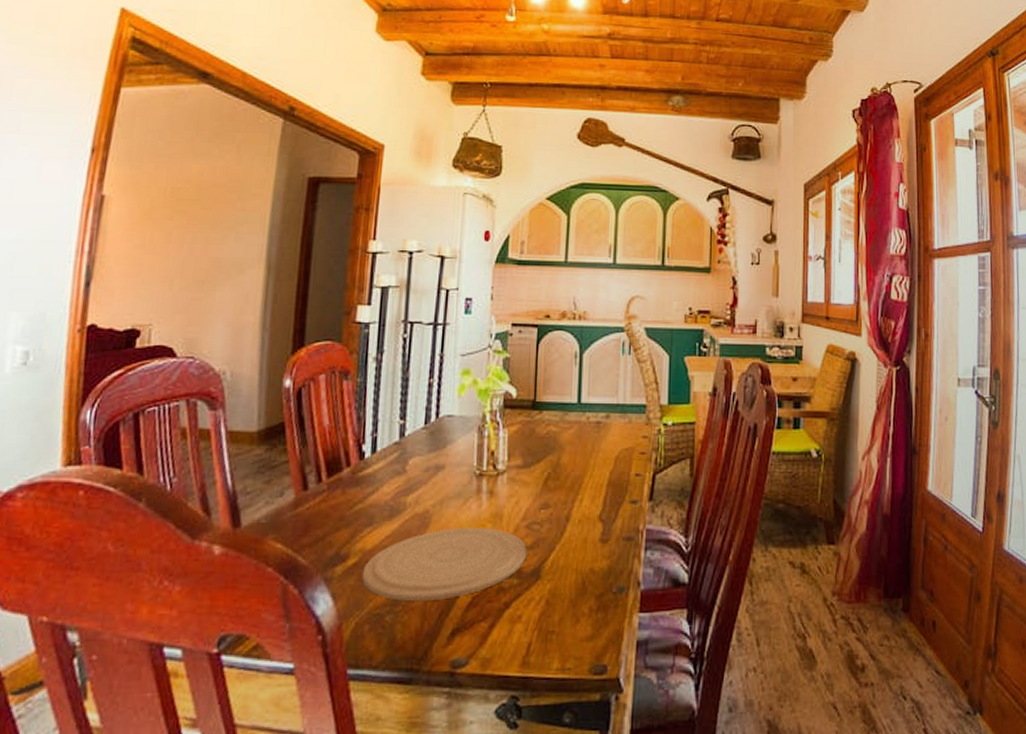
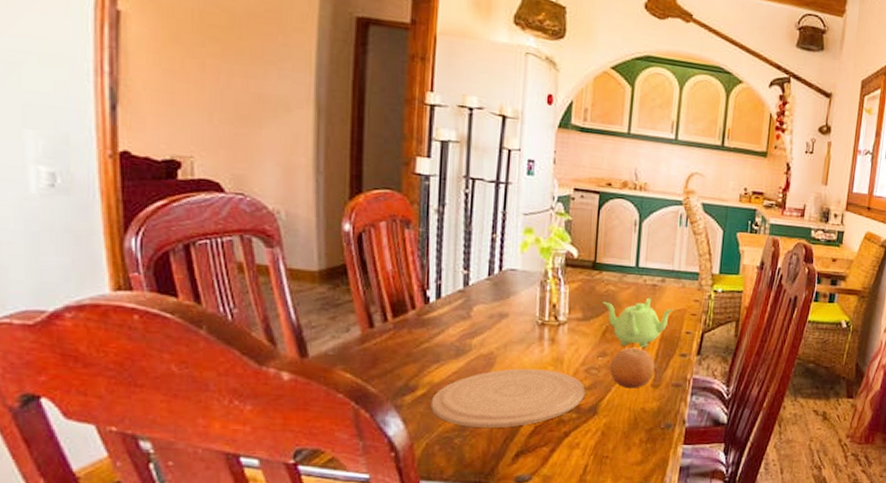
teapot: none [544,437,621,496] -> present [603,297,674,348]
fruit: none [552,496,603,545] -> present [609,347,655,389]

